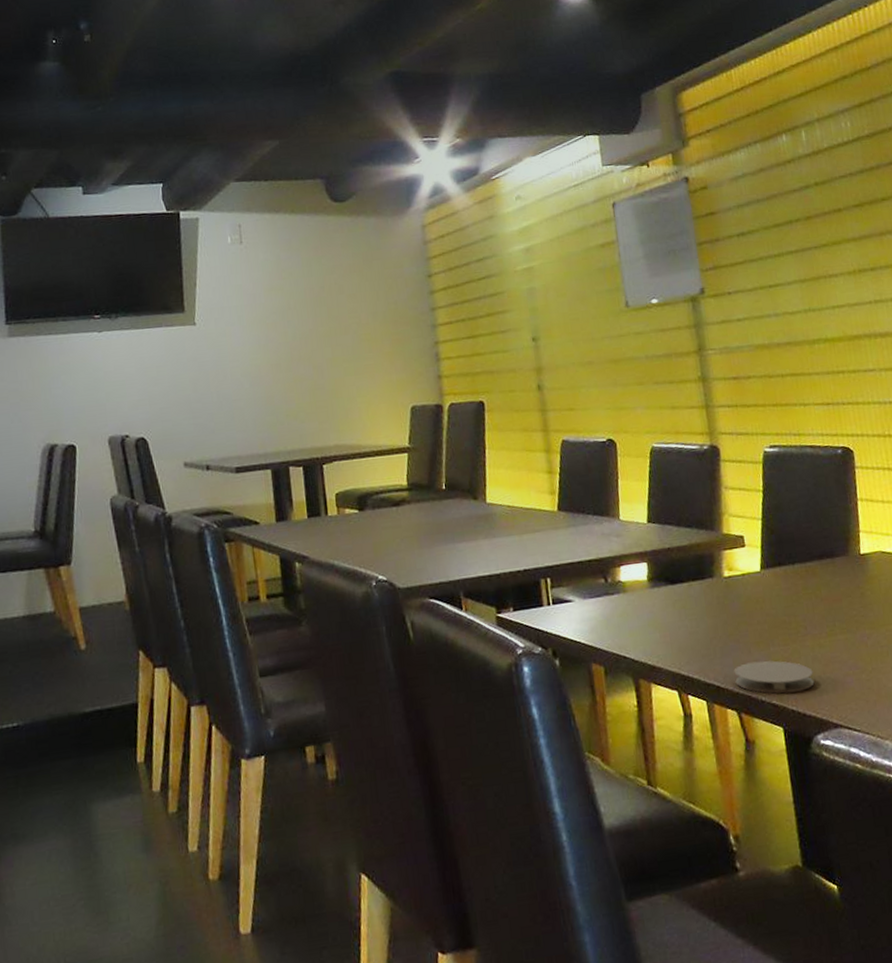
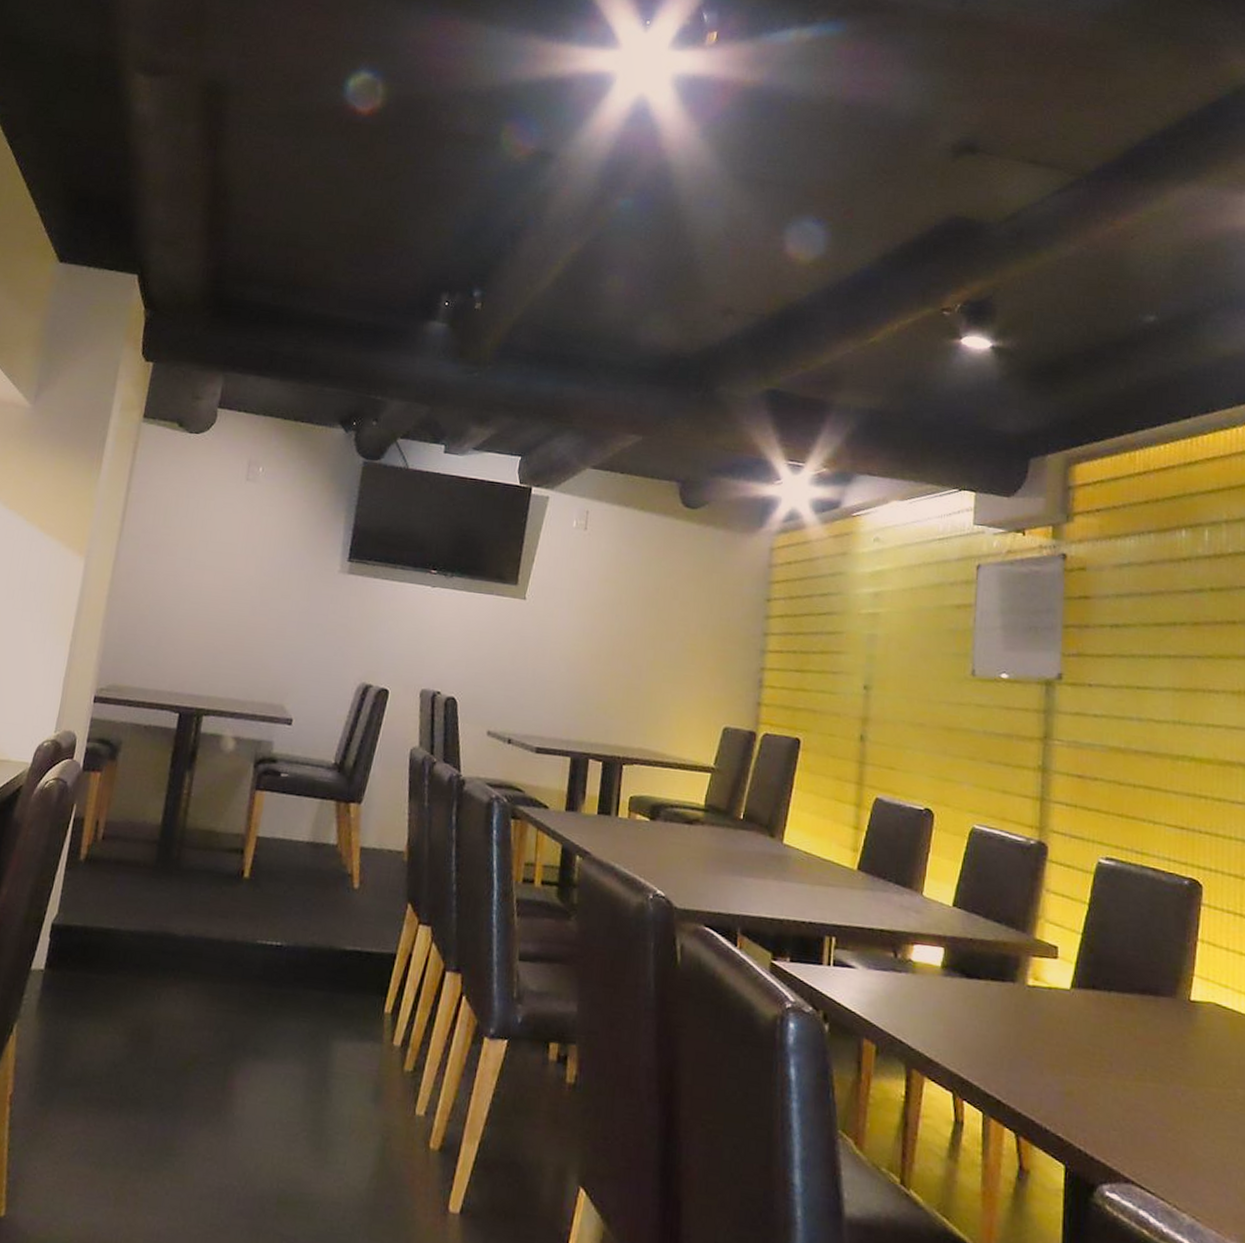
coaster: present [734,660,815,694] -> none [1019,1084,1111,1132]

